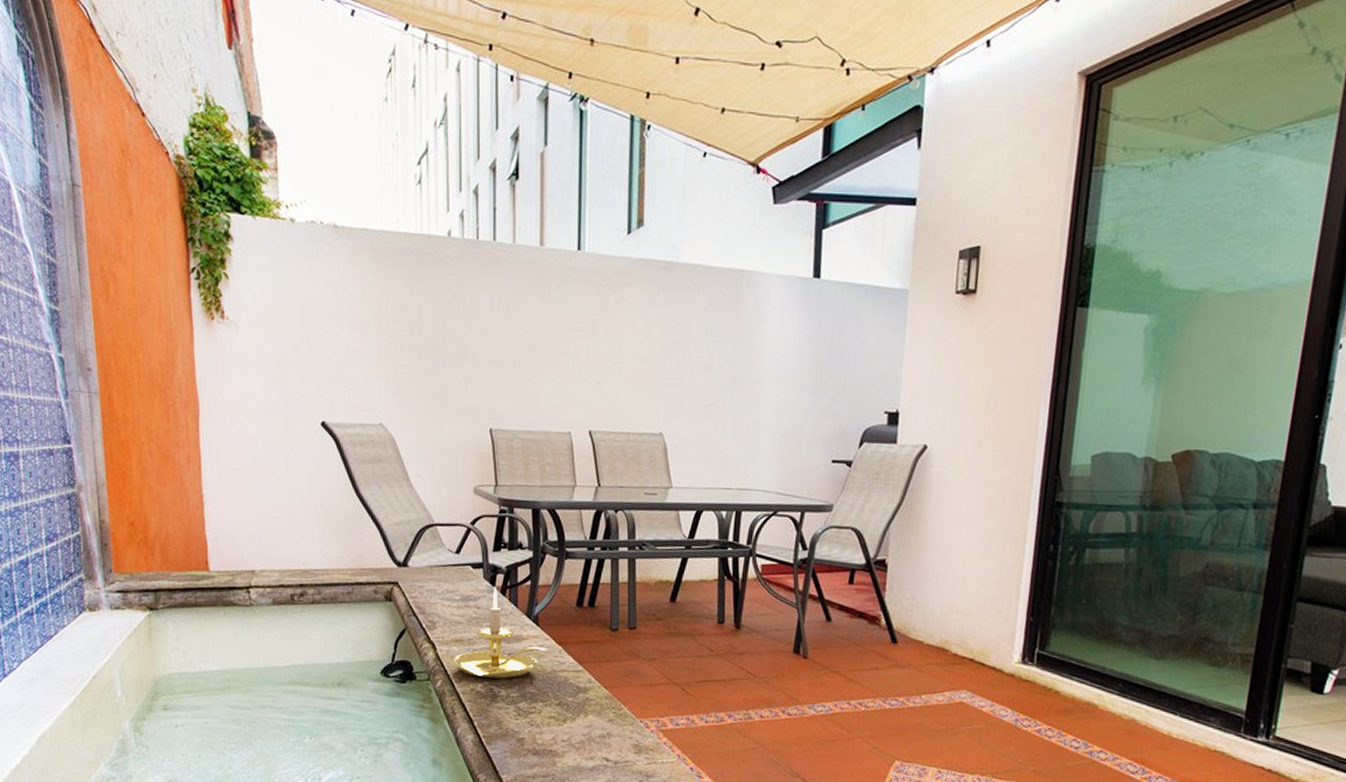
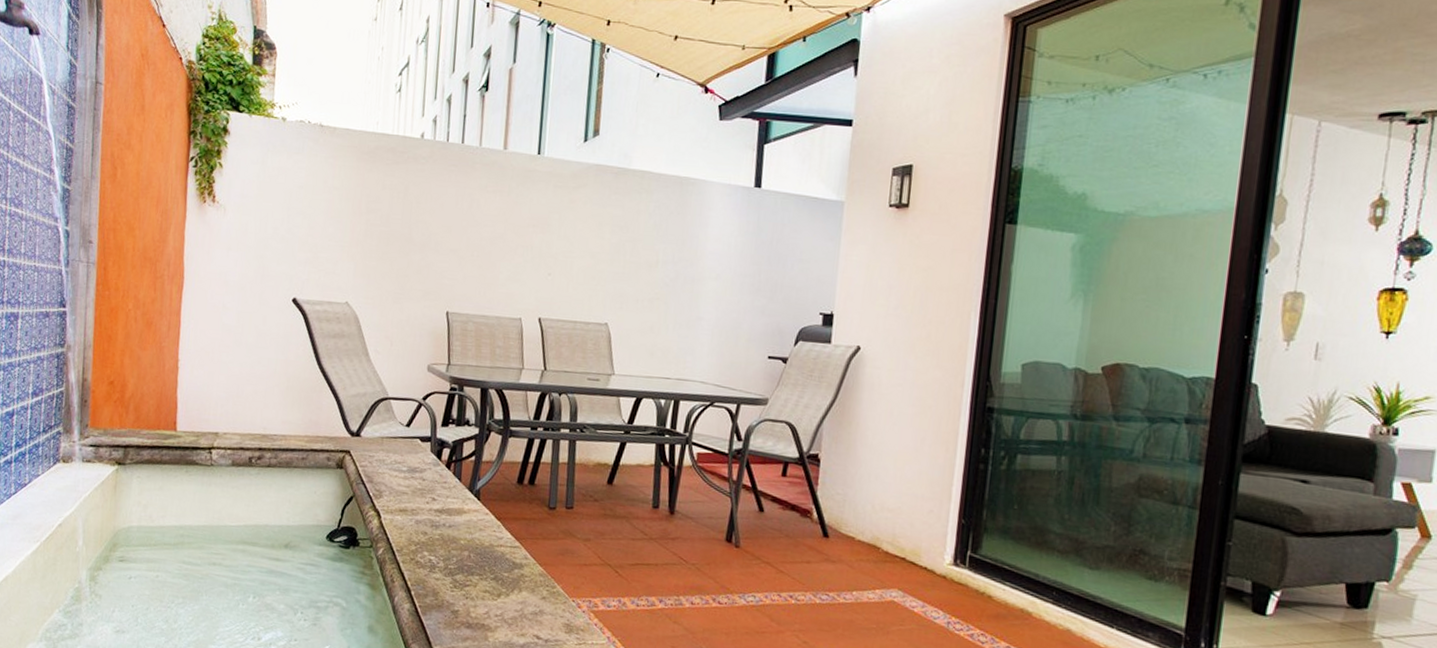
candle holder: present [454,586,547,679] -> none [396,460,487,551]

